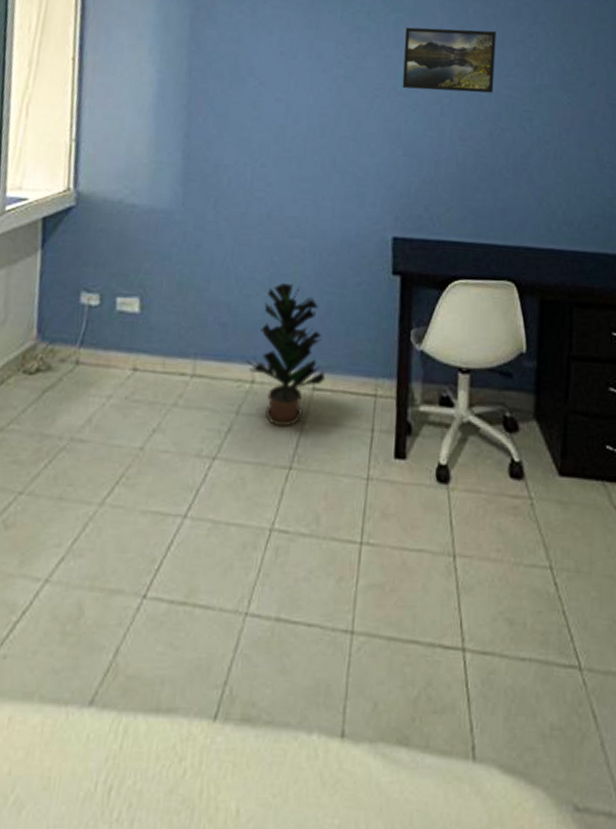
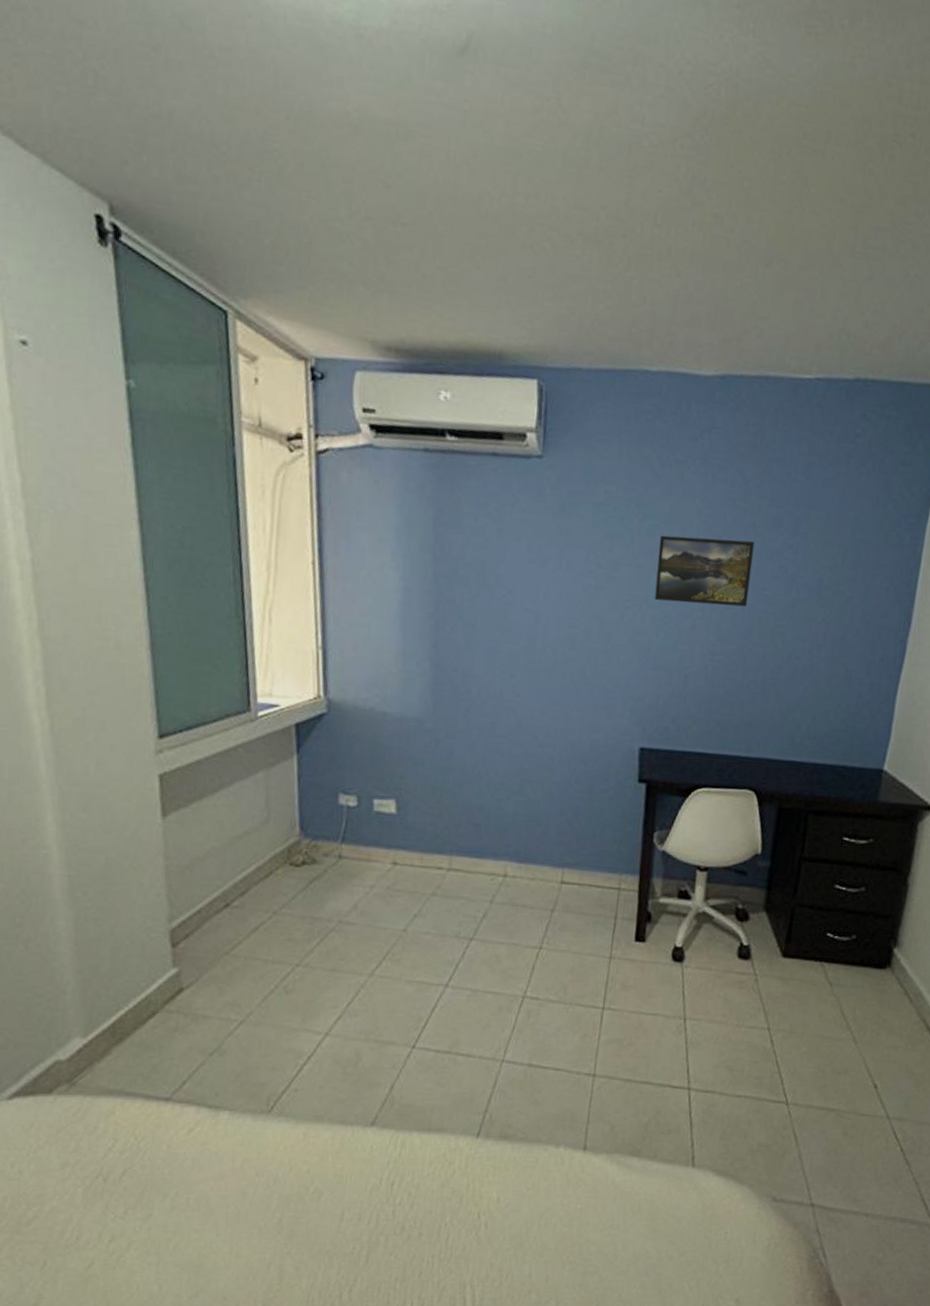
potted plant: present [246,283,326,427] -> none [498,789,573,914]

